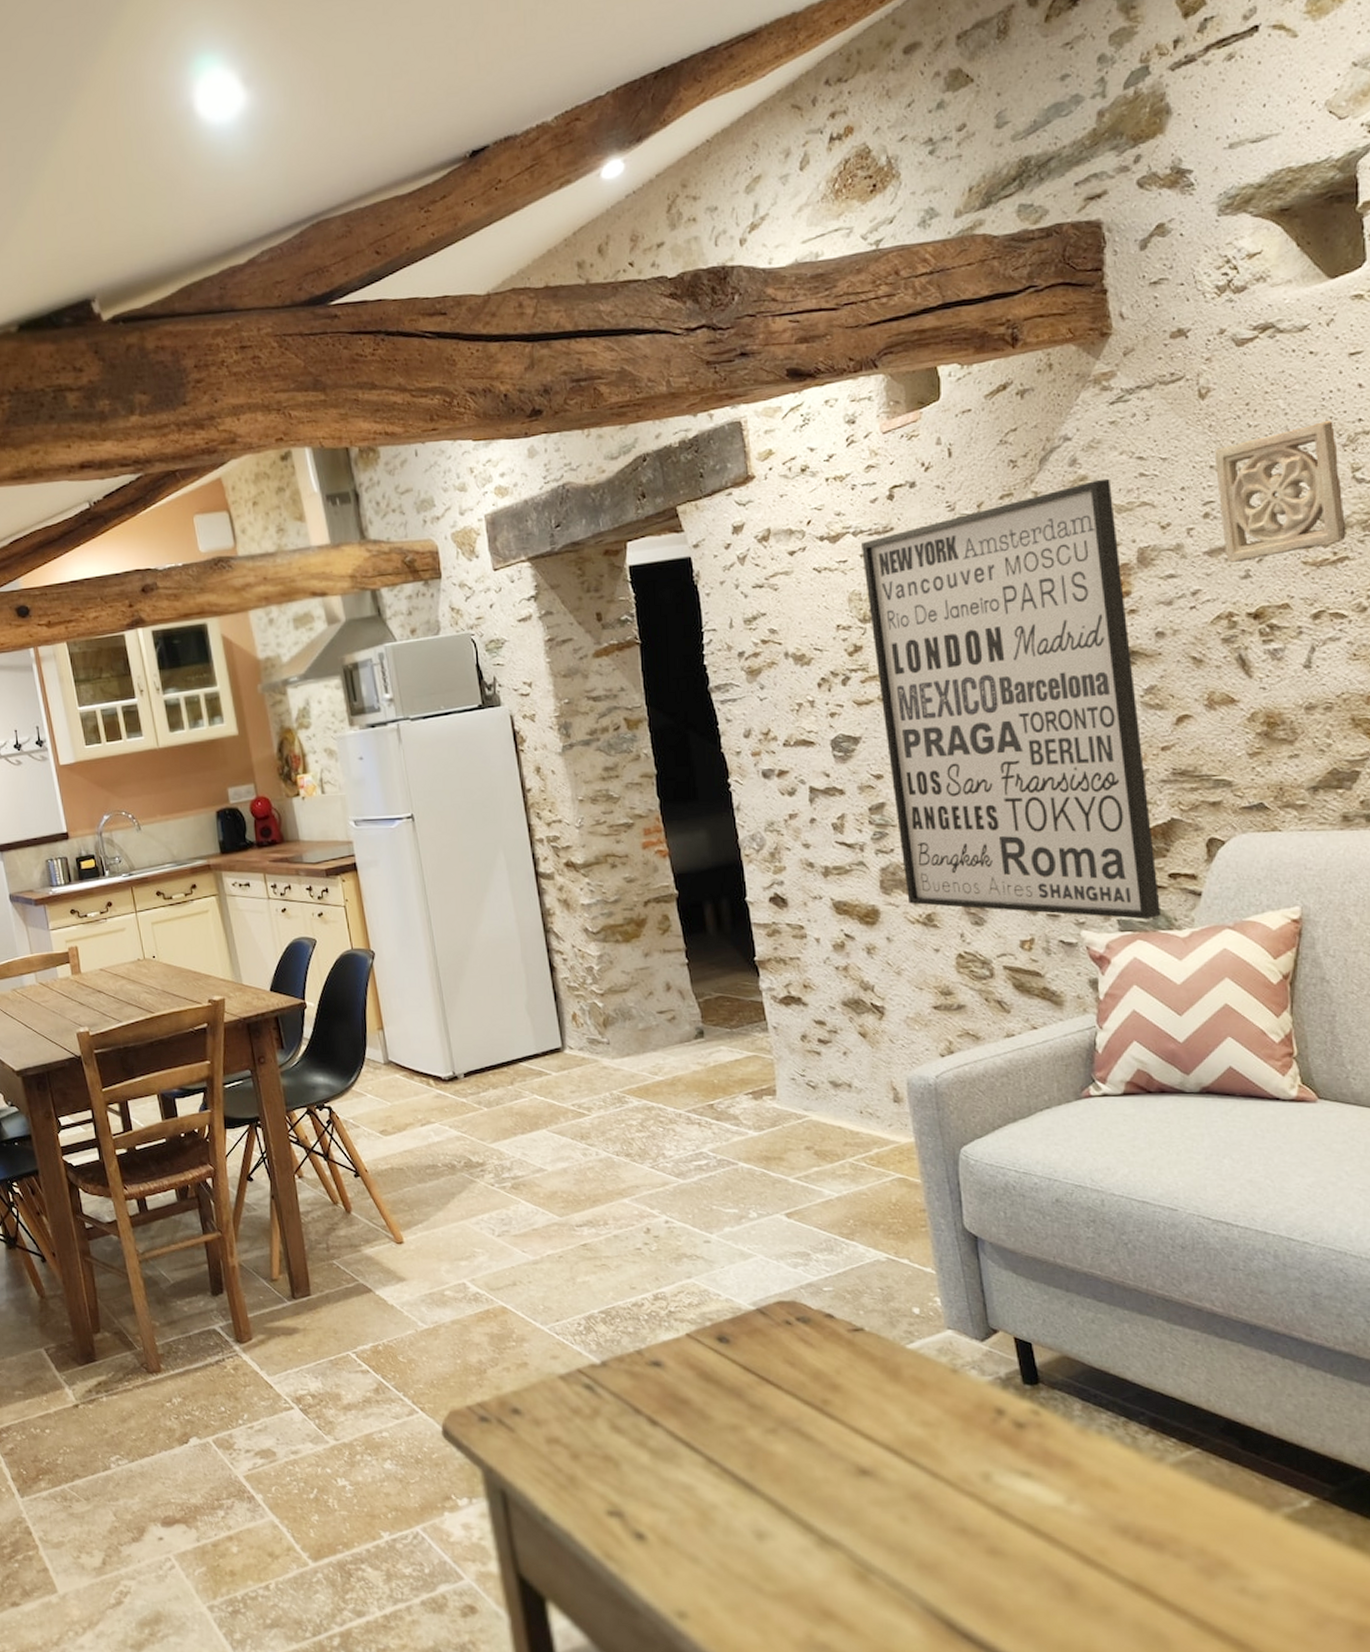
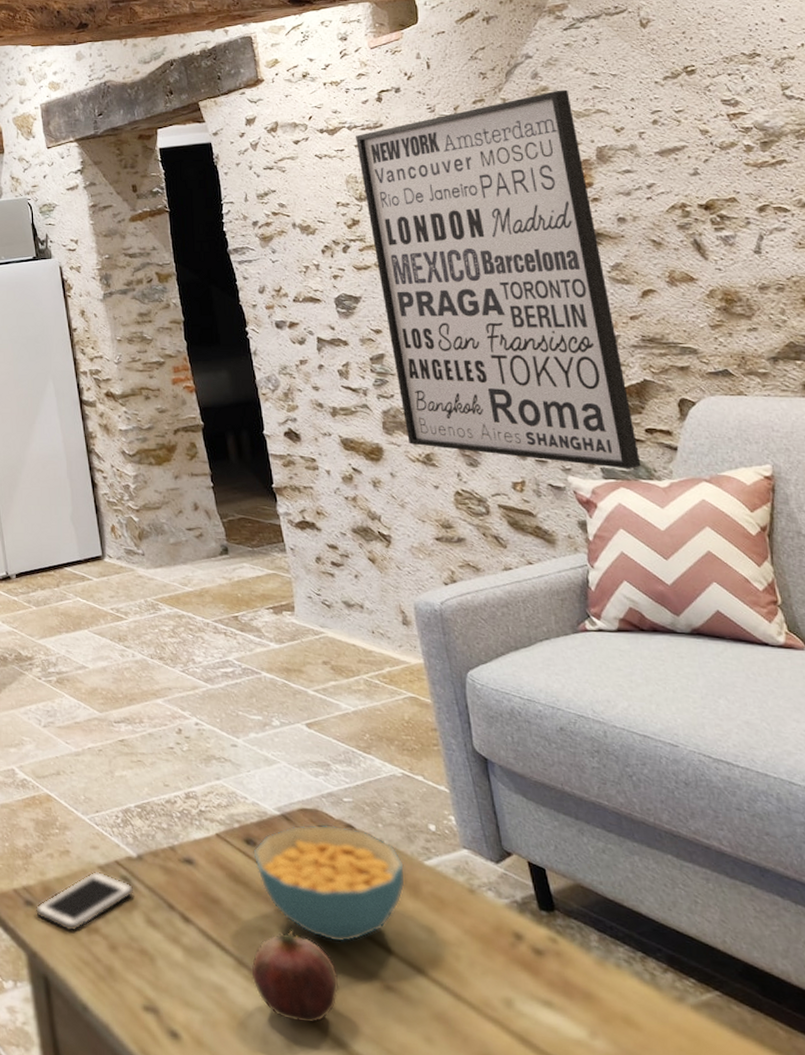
cell phone: none [490,1381,598,1445] -> present [35,870,134,932]
fruit: none [721,1423,813,1513] -> present [251,928,339,1023]
cereal bowl: none [726,1316,886,1432] -> present [253,824,406,942]
wall ornament: present [1214,419,1346,563] -> none [658,47,782,162]

